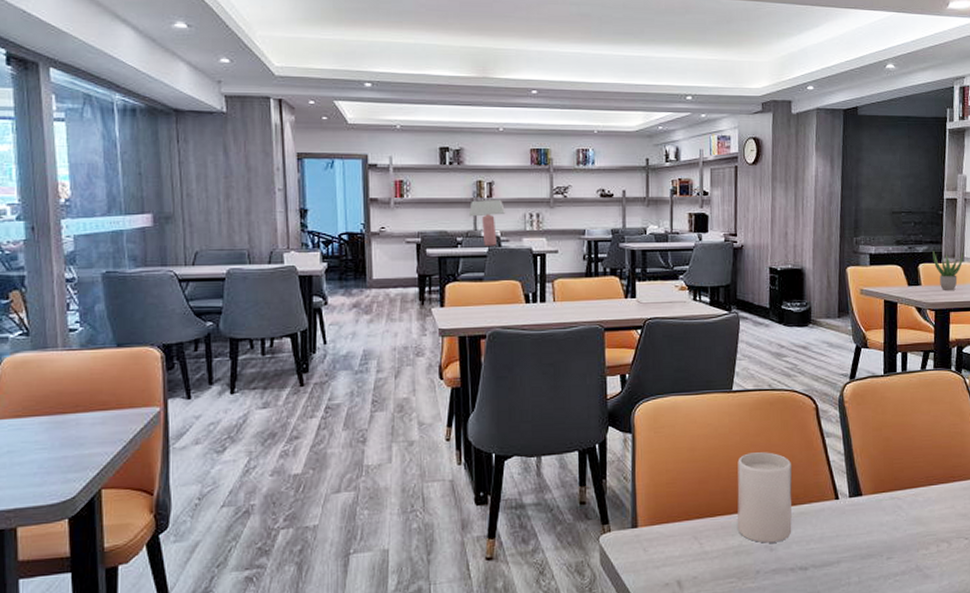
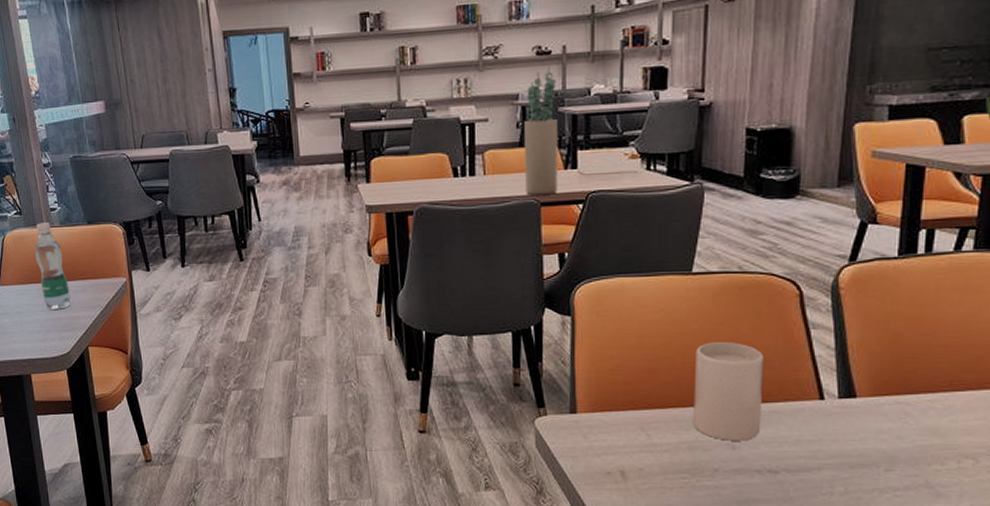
bottle: none [41,345,84,448] -> present [34,222,71,311]
table lamp: present [469,199,506,247] -> none [392,65,431,119]
vase: none [590,207,620,321] -> present [524,65,558,196]

